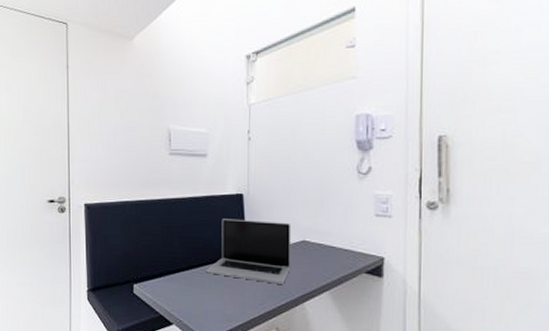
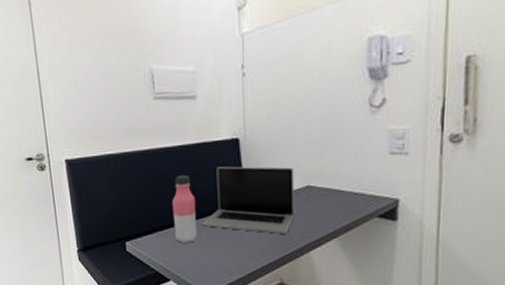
water bottle: none [179,223,202,289] -> present [172,174,198,243]

